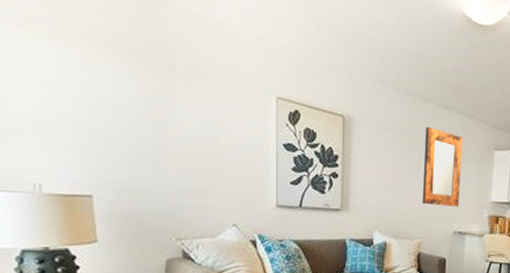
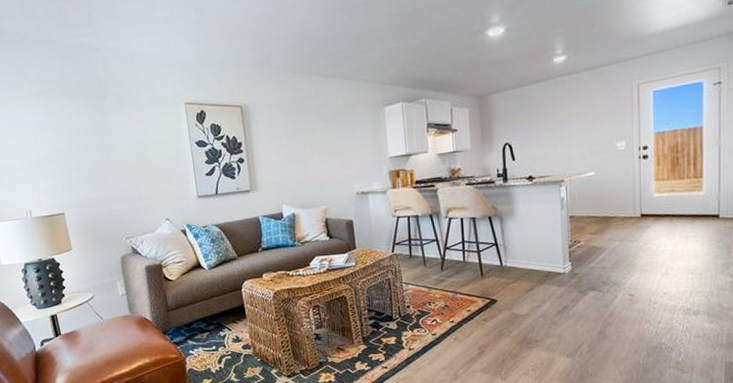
home mirror: present [423,127,463,207] -> none [314,98,357,172]

